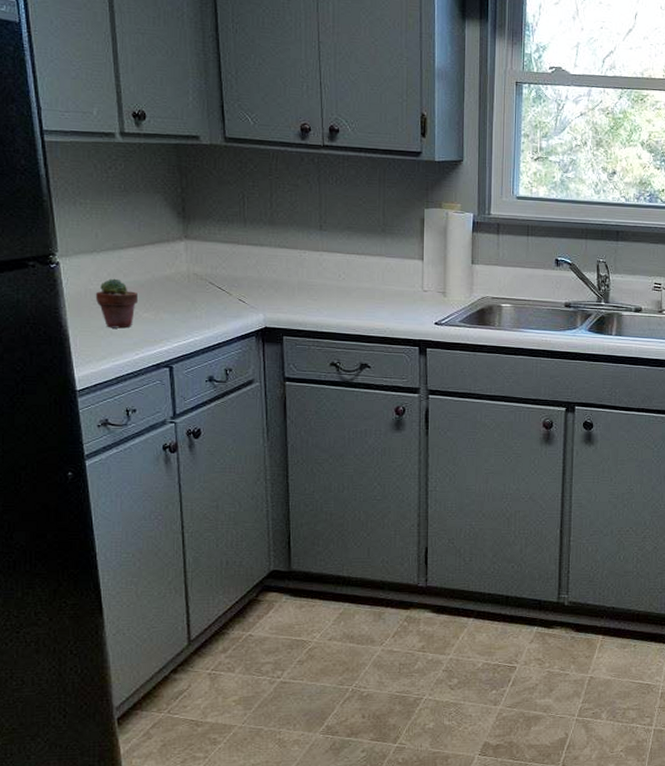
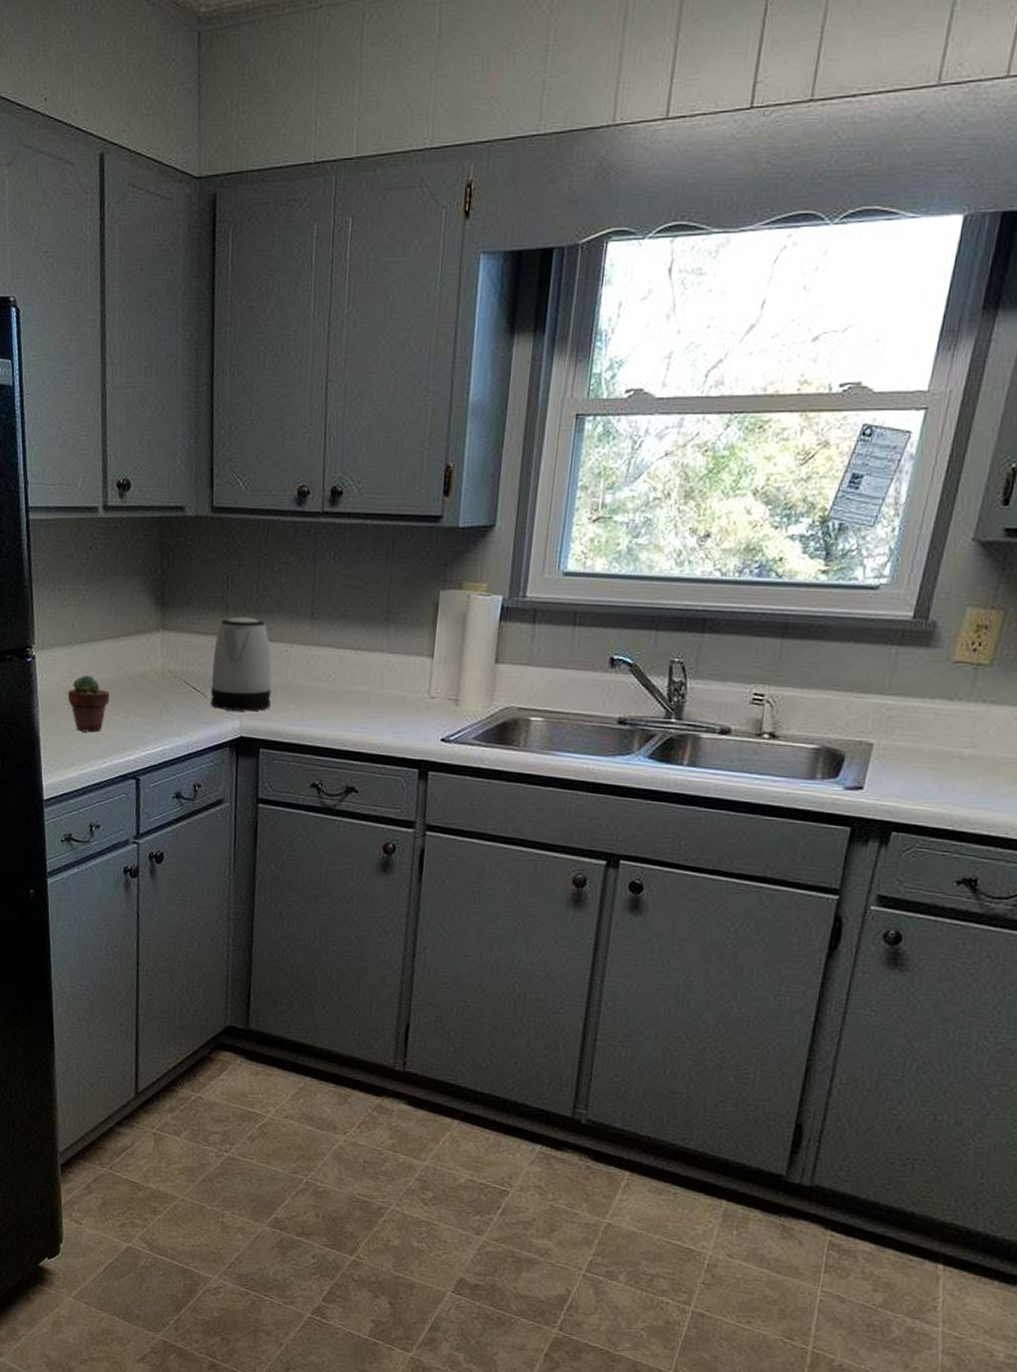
kettle: none [235,228,290,307] -> present [210,616,272,712]

